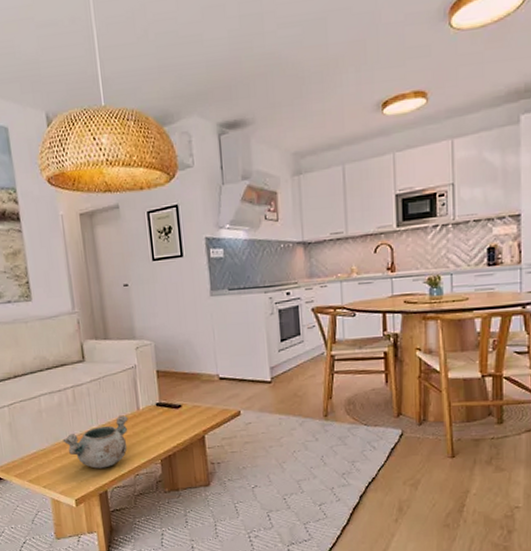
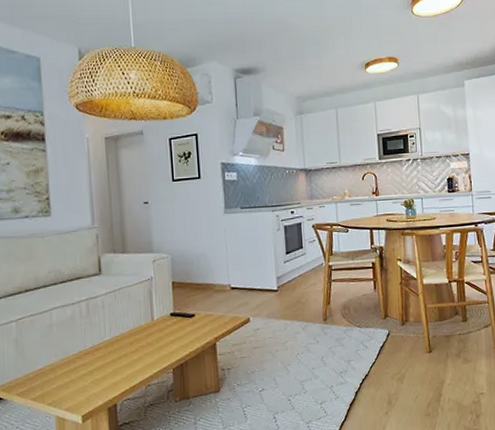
decorative bowl: present [63,415,128,469] -> none [73,326,142,382]

